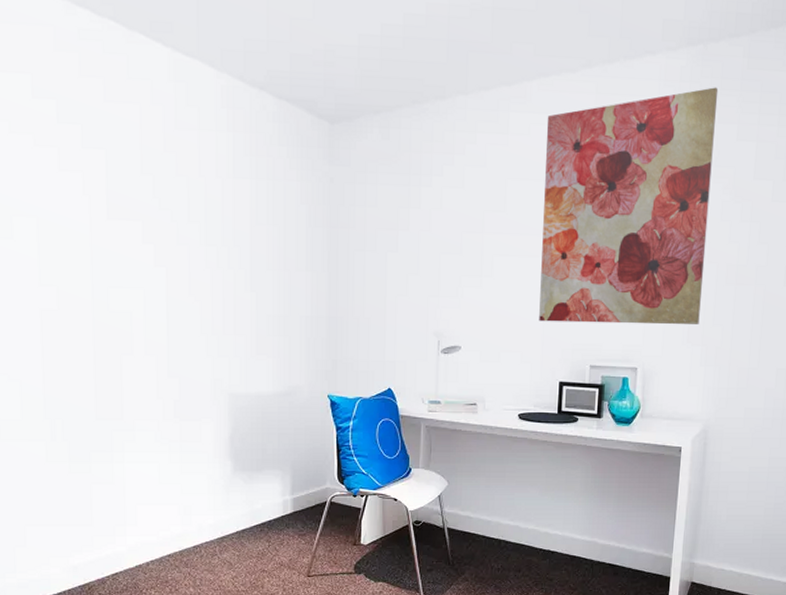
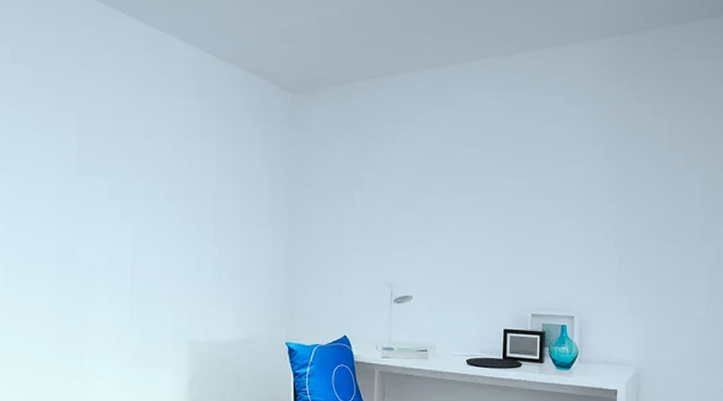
wall art: present [539,87,719,325] -> none [484,71,635,277]

